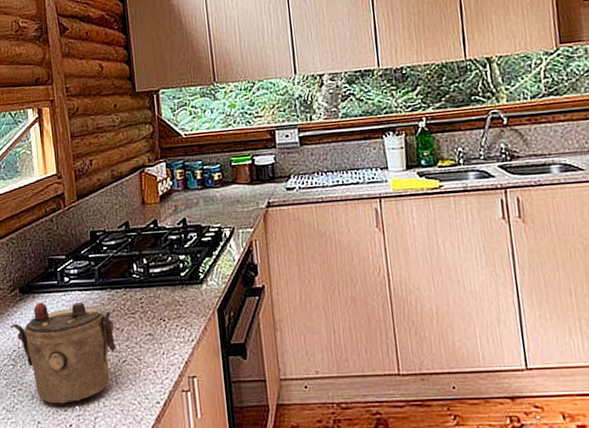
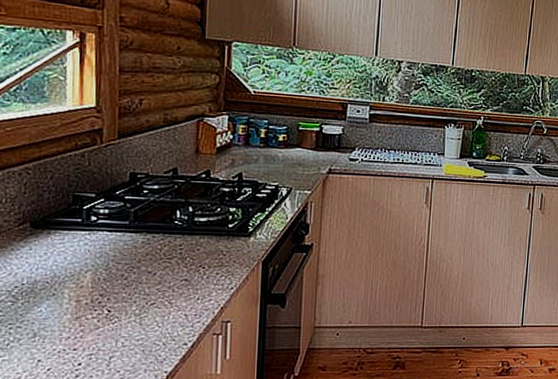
teapot: present [10,302,116,404] -> none [13,239,146,343]

